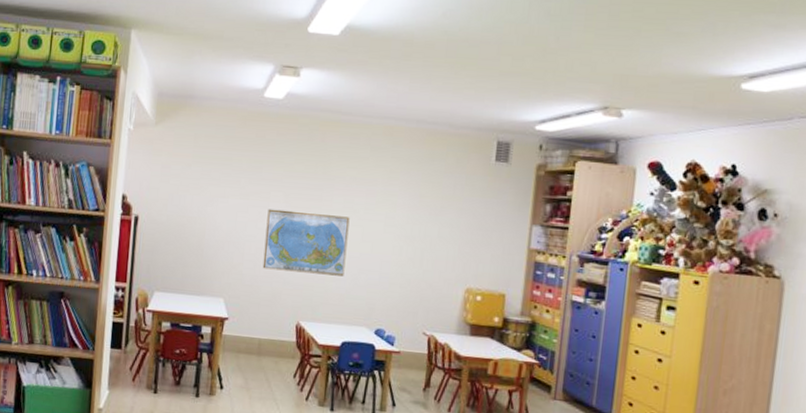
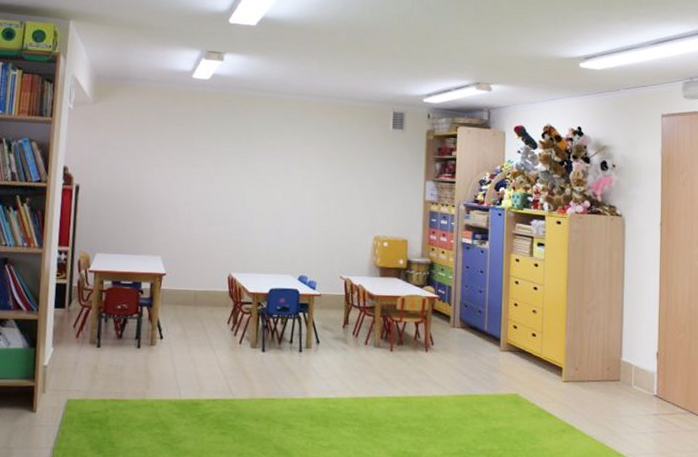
world map: present [262,209,350,277] -> none [196,175,272,231]

